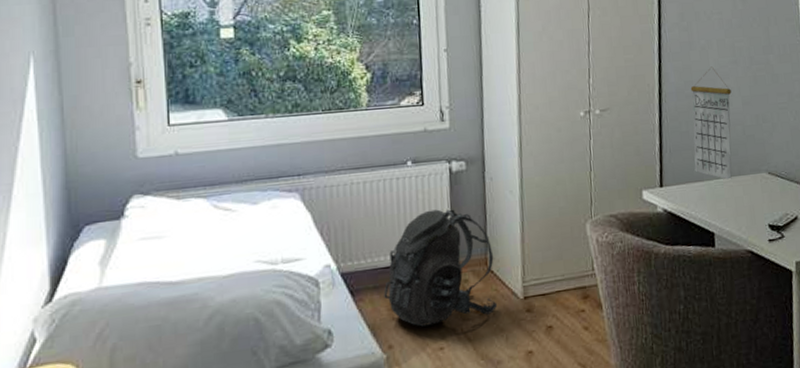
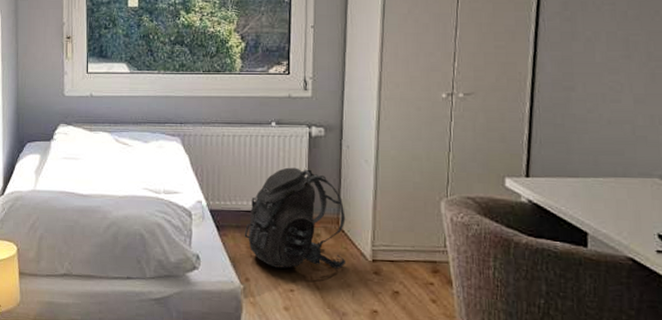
calendar: present [690,66,732,181] -> none [568,59,621,181]

